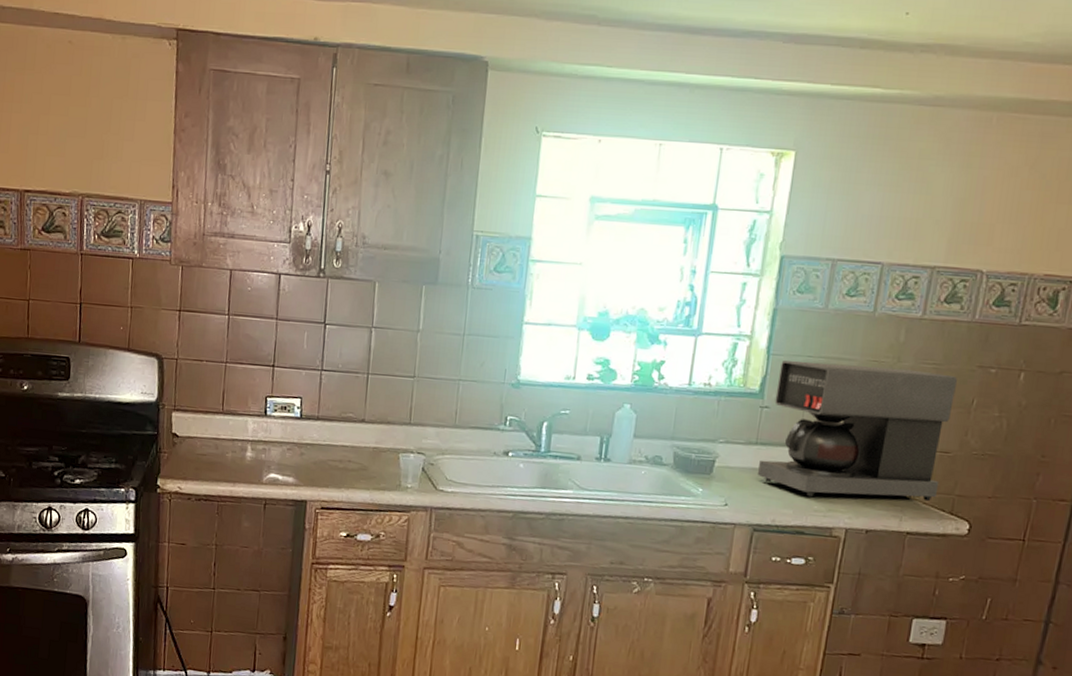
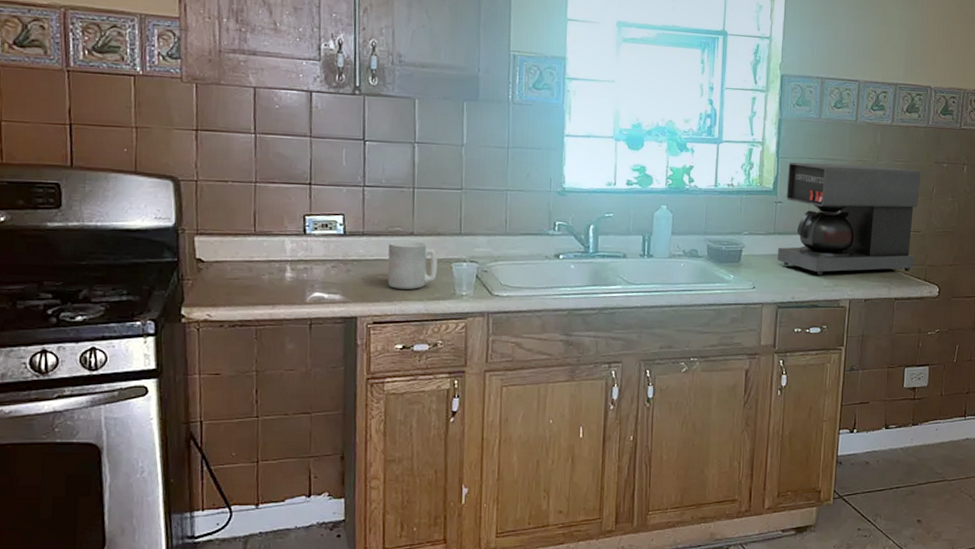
mug: none [337,427,386,478] -> present [388,240,438,289]

